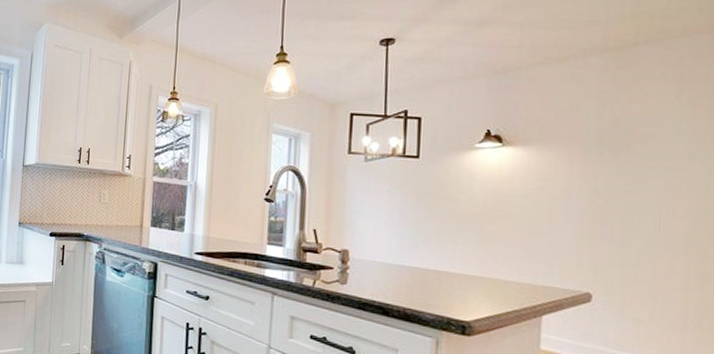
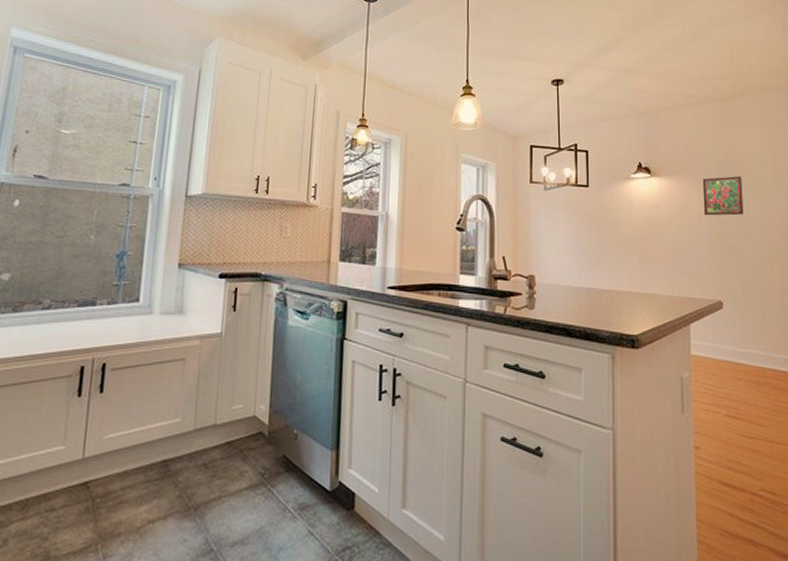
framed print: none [574,145,638,193] -> present [702,176,744,216]

